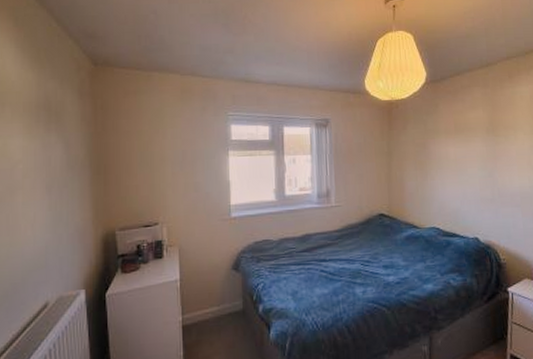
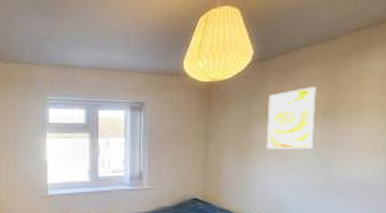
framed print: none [441,107,481,164] -> present [266,87,316,150]

